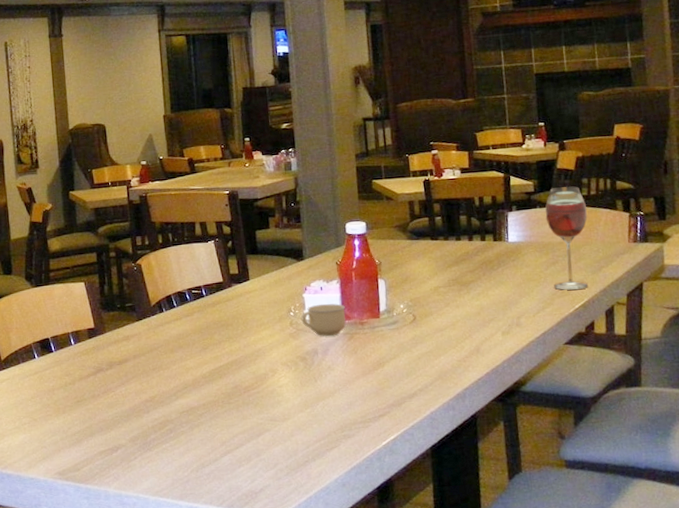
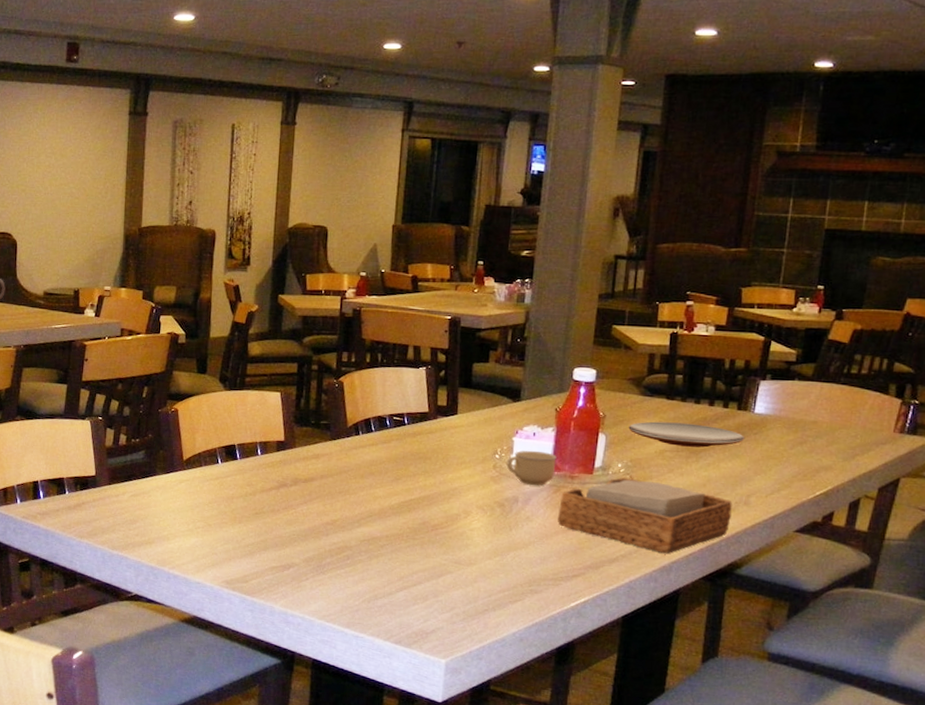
napkin holder: none [355,316,508,382] -> present [558,477,732,553]
plate: none [403,259,506,281] -> present [628,421,745,448]
wineglass: present [545,186,589,290] -> none [796,360,853,475]

